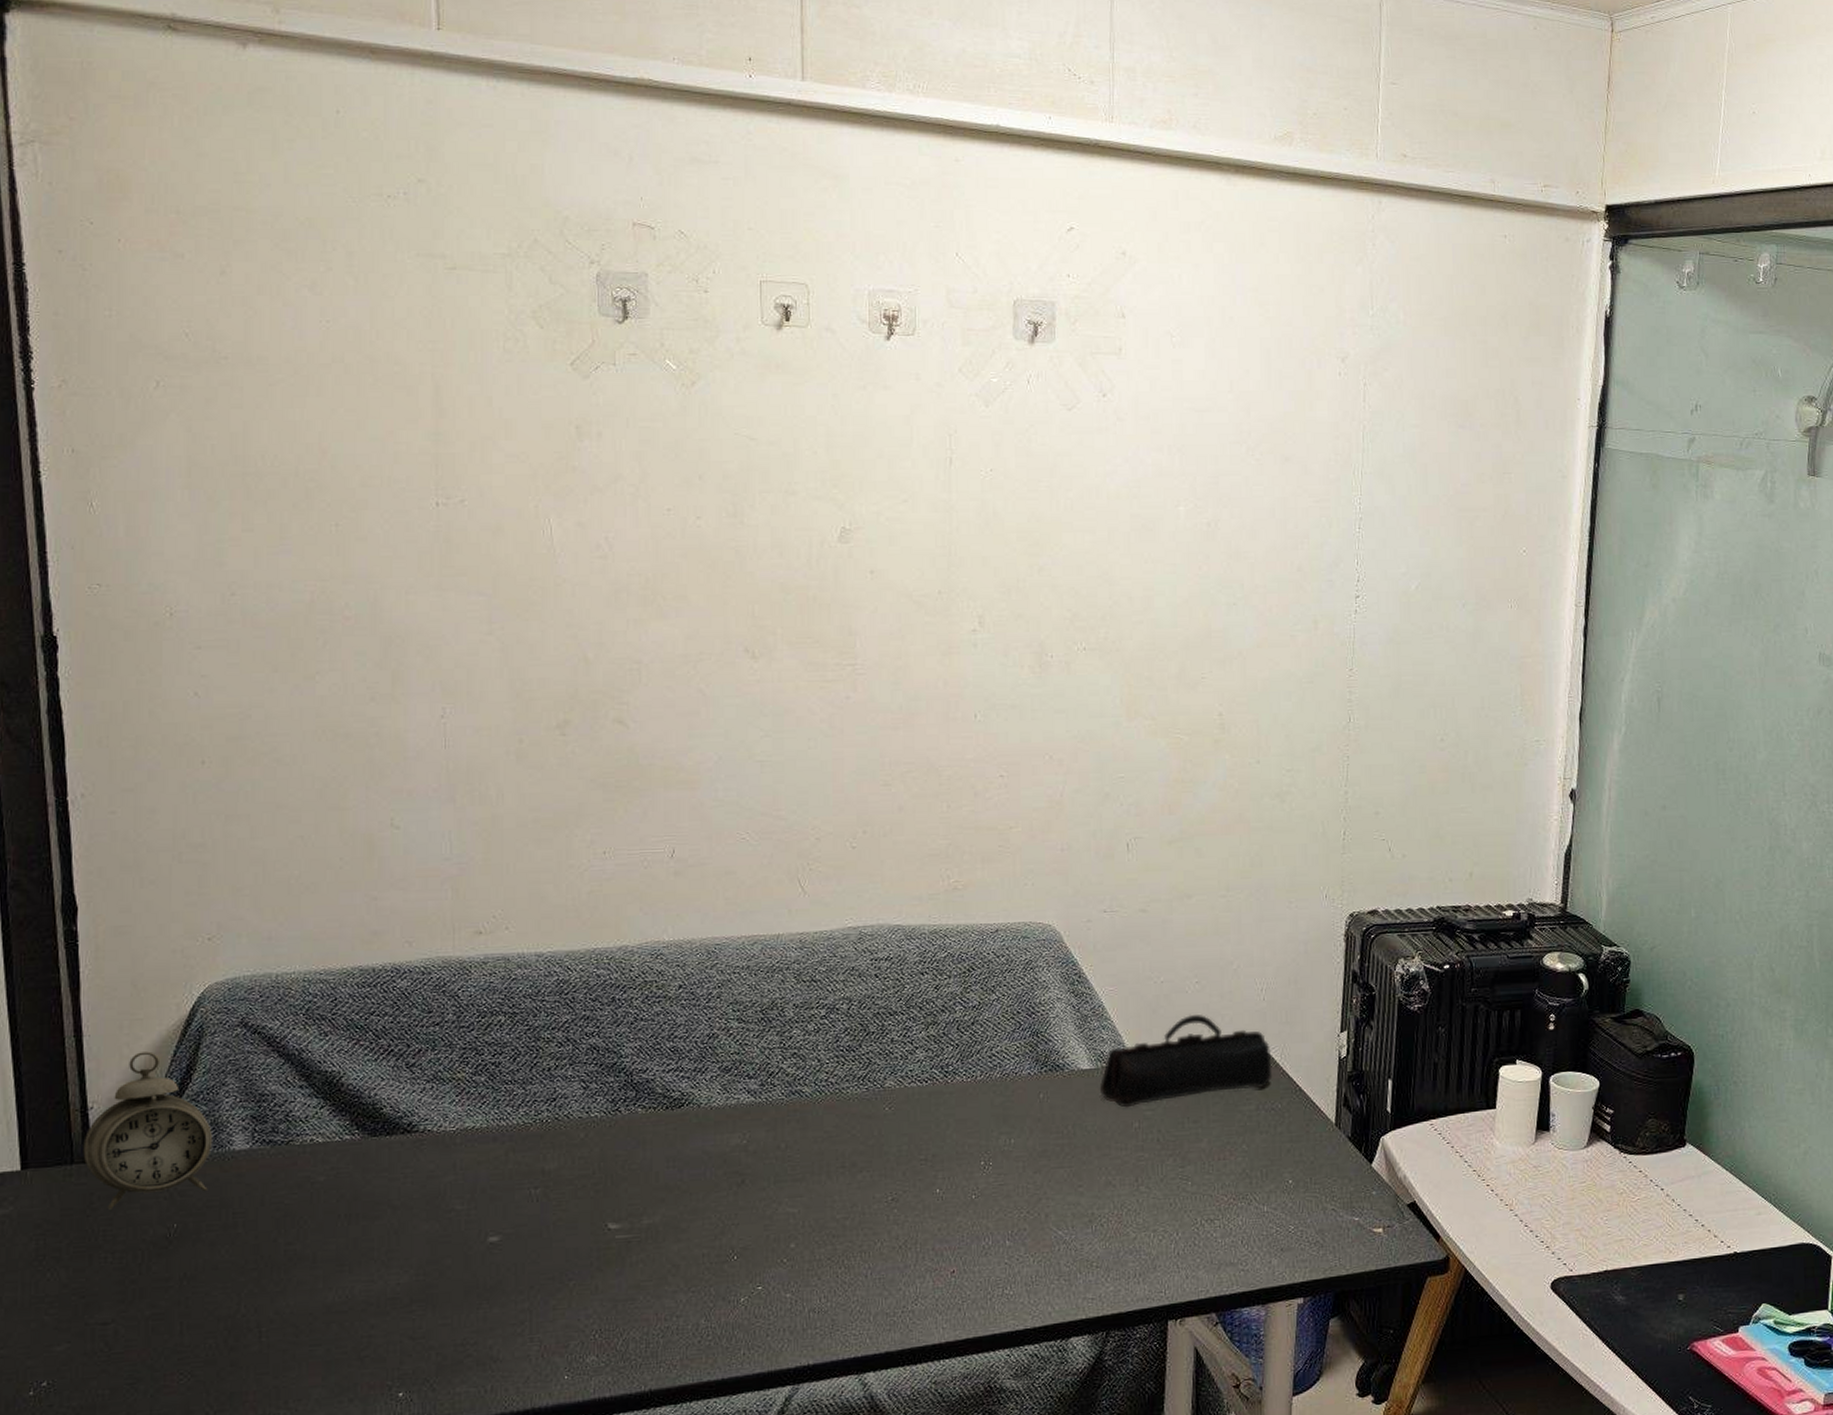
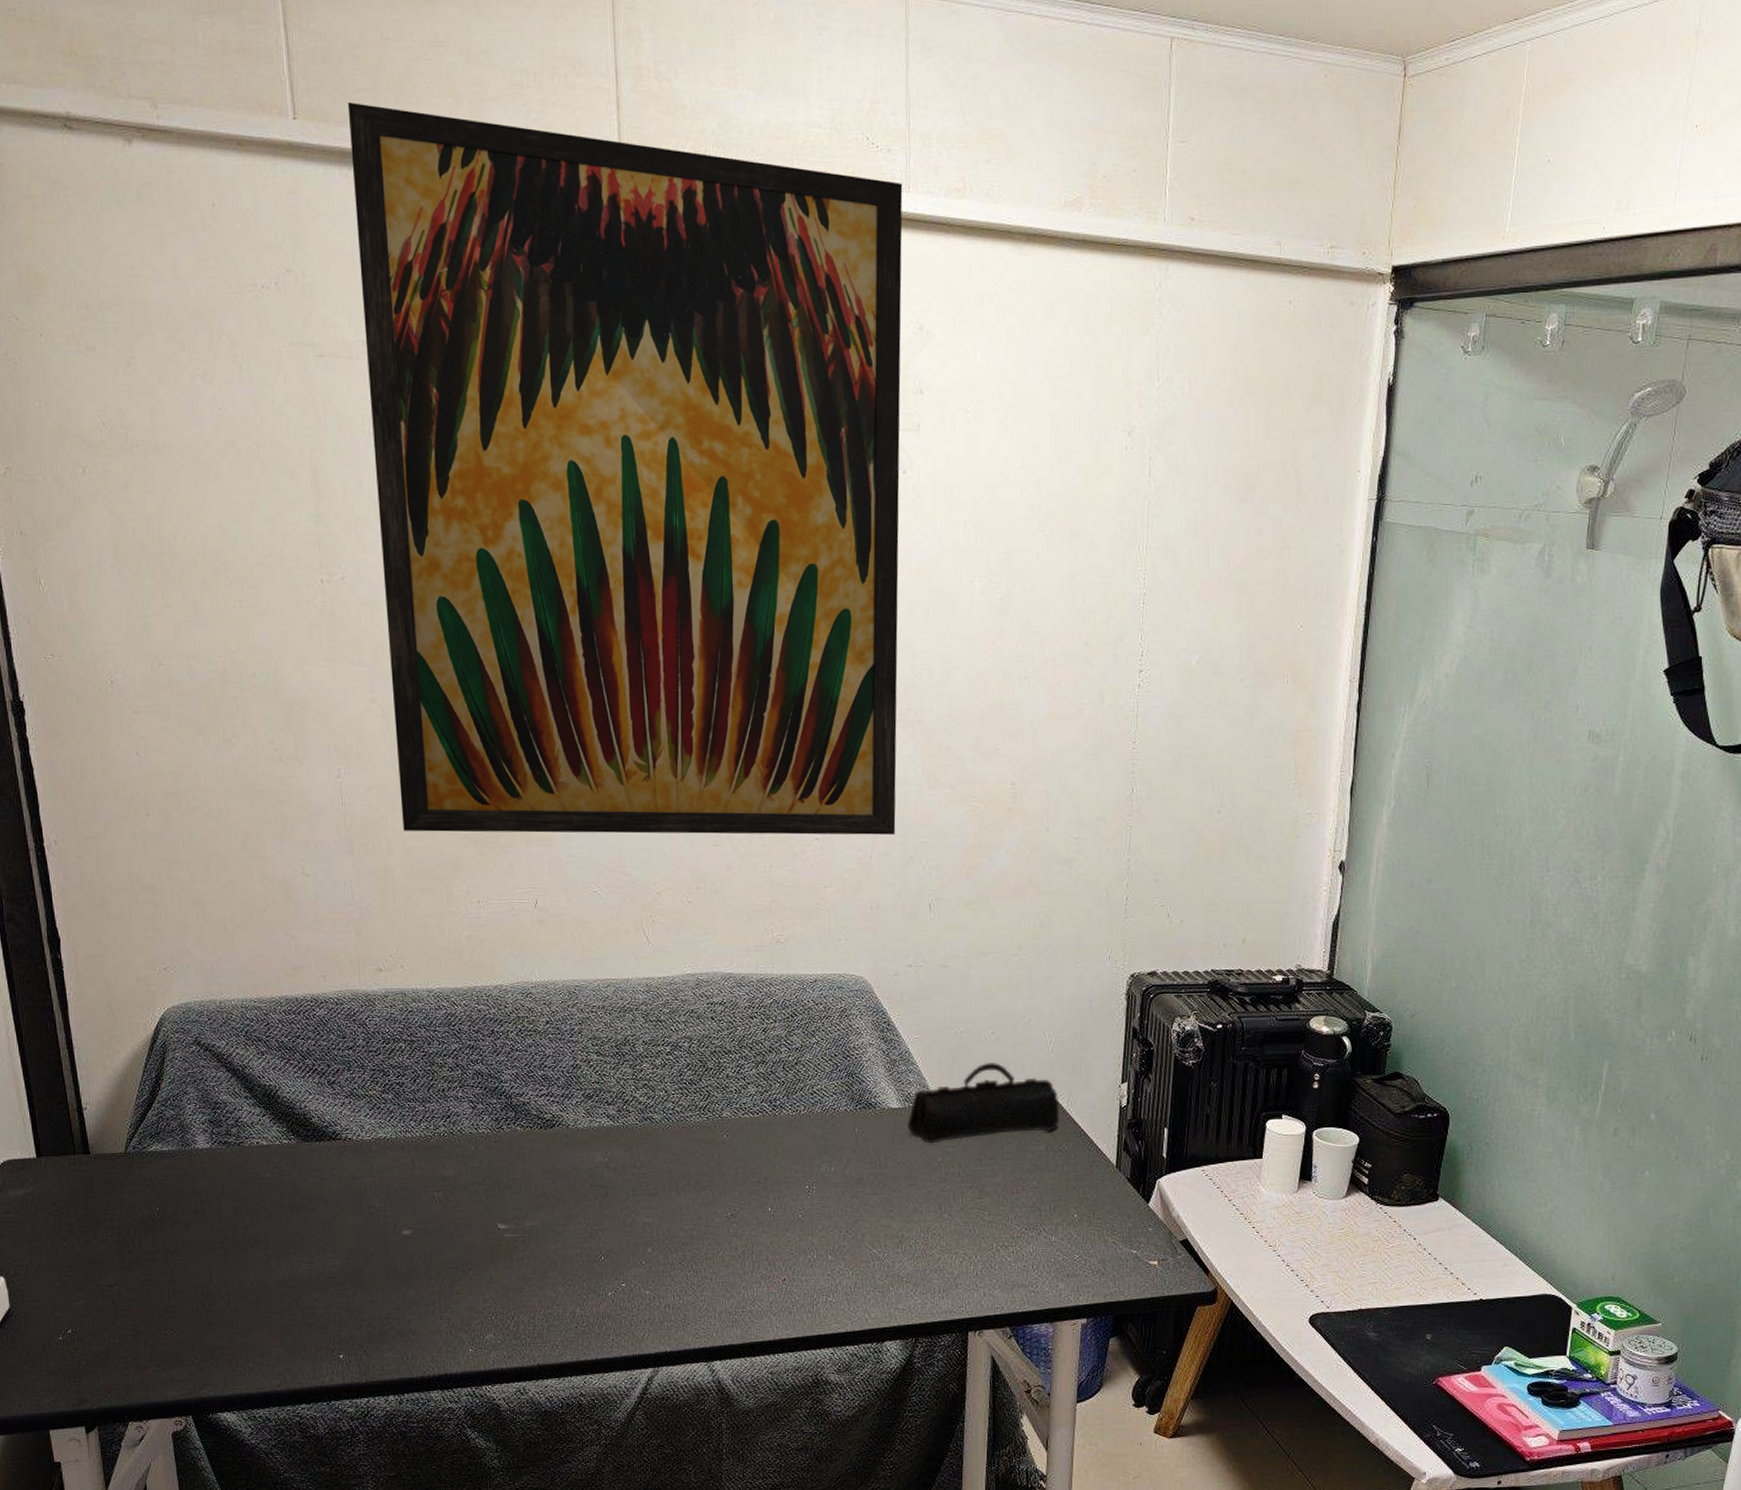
alarm clock: present [83,1051,212,1210] -> none [81,1063,180,1193]
wall art: none [500,14,1106,777] -> present [347,101,903,835]

